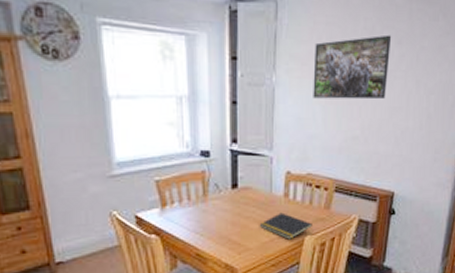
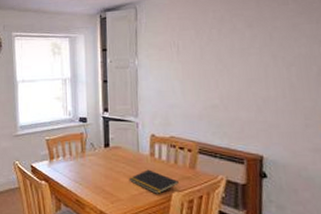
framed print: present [313,34,392,100] -> none [170,21,242,75]

